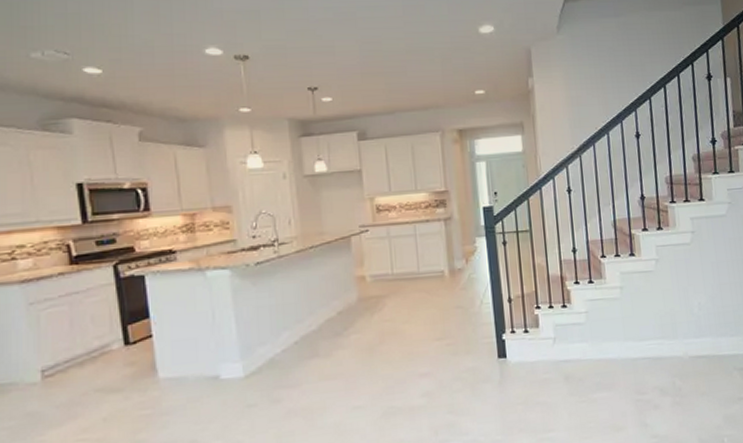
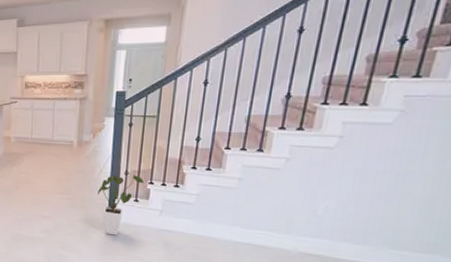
house plant: none [482,300,530,381] -> present [98,174,144,236]

